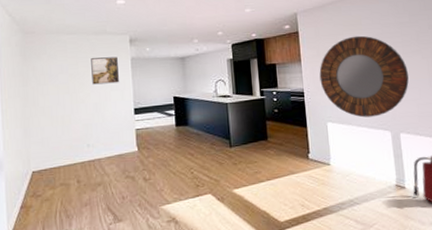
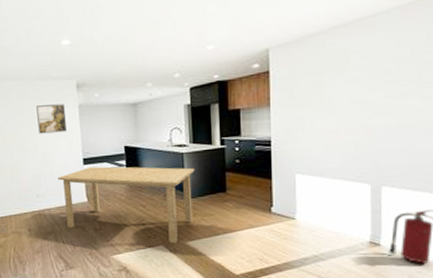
dining table: none [109,116,239,192] -> present [58,166,195,244]
home mirror: present [319,35,409,118] -> none [291,74,401,169]

